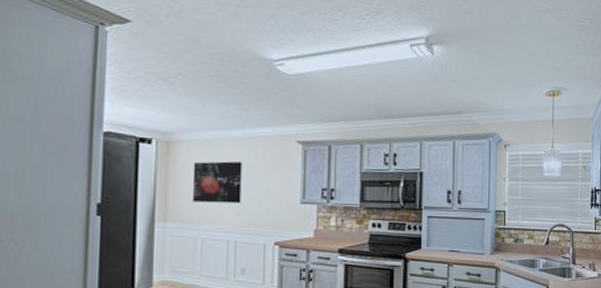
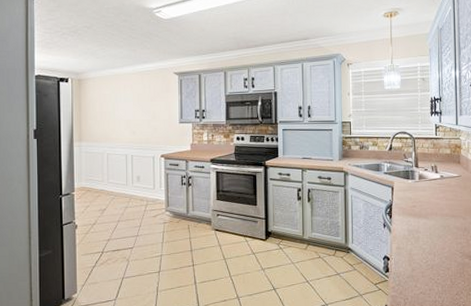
wall art: present [192,161,242,203] -> none [98,92,134,126]

